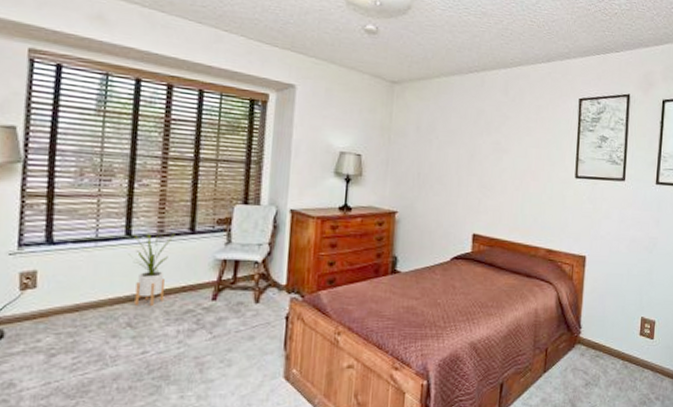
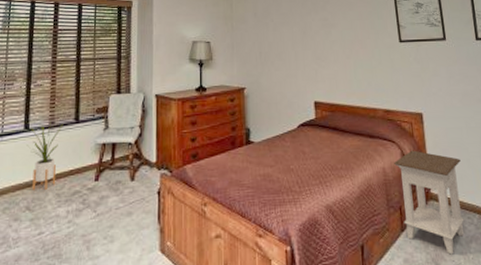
nightstand: none [546,293,615,397] -> present [393,150,464,255]

